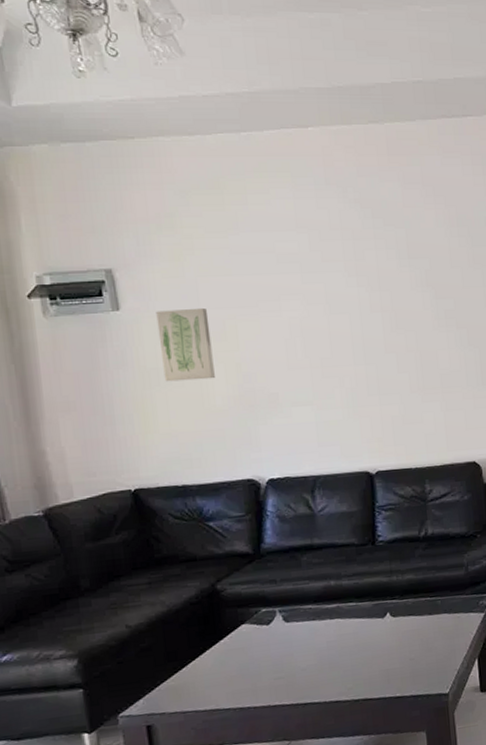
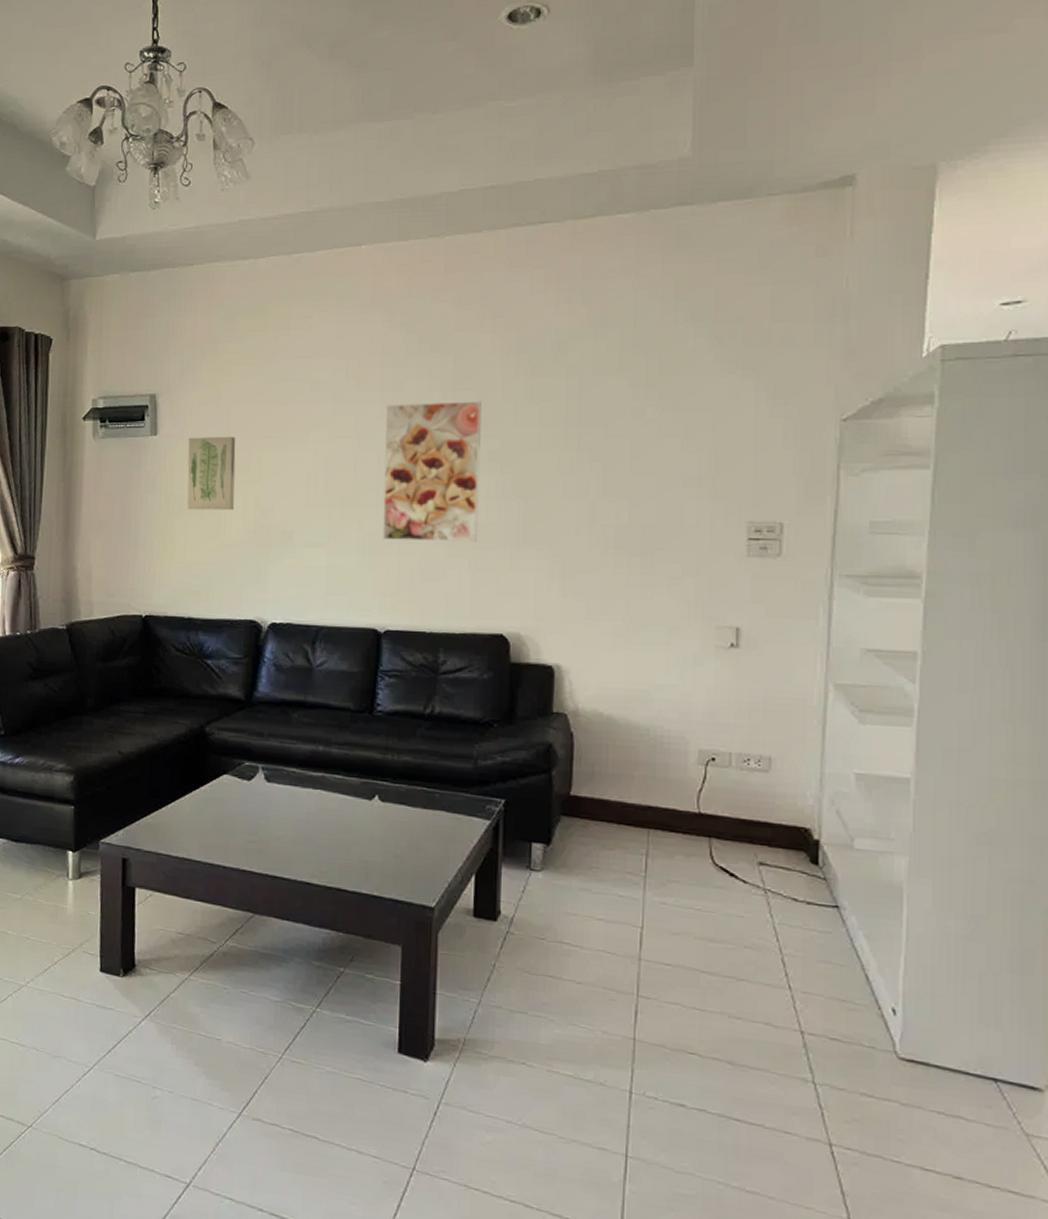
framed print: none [352,268,445,393] -> present [382,401,482,542]

